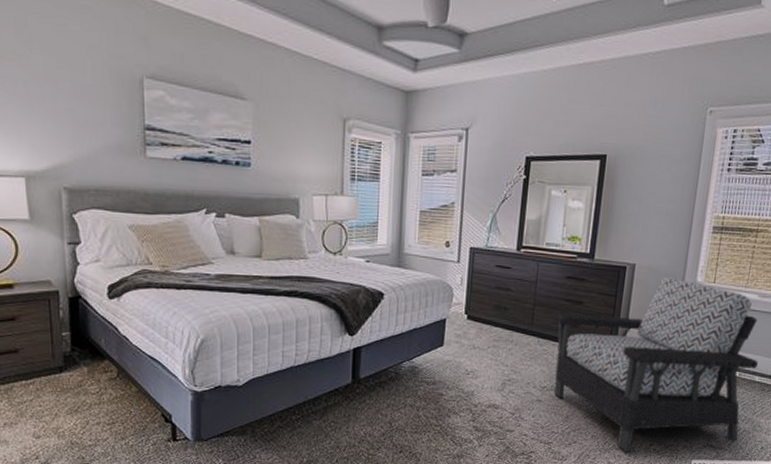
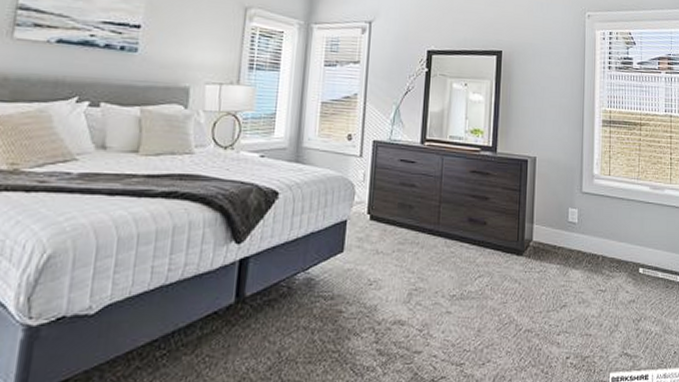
armchair: present [553,277,758,452] -> none [459,170,659,369]

